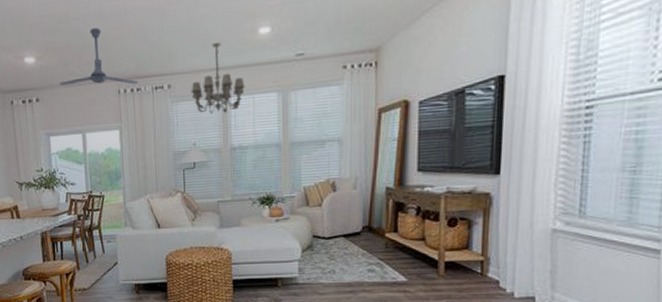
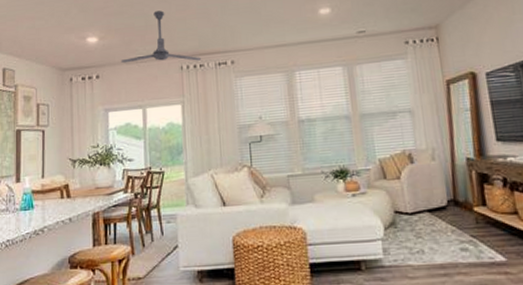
chandelier: present [191,43,245,114] -> none [254,22,309,88]

